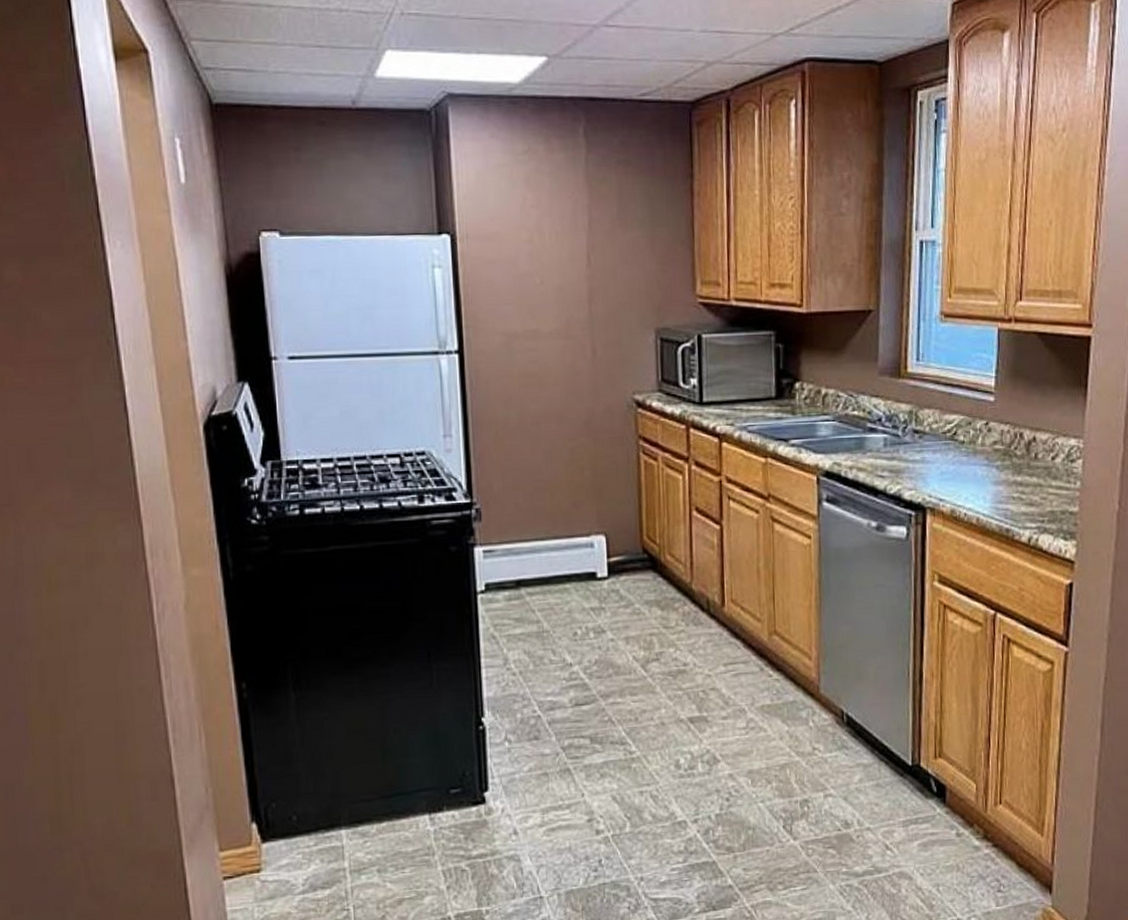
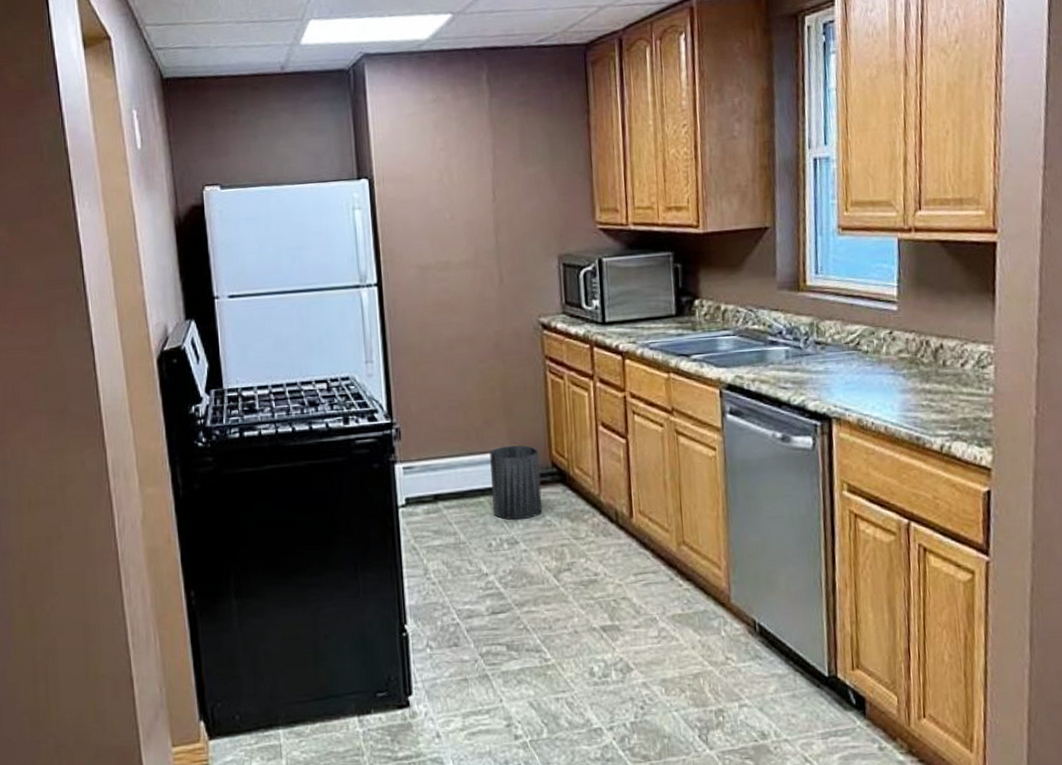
trash can: none [577,529,632,608] -> present [490,445,543,521]

